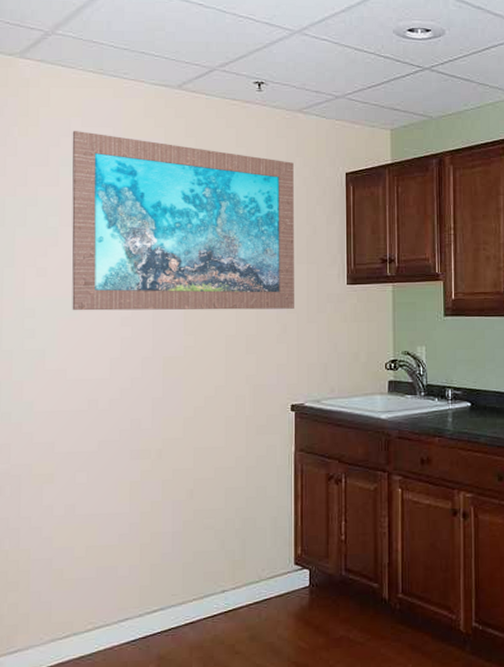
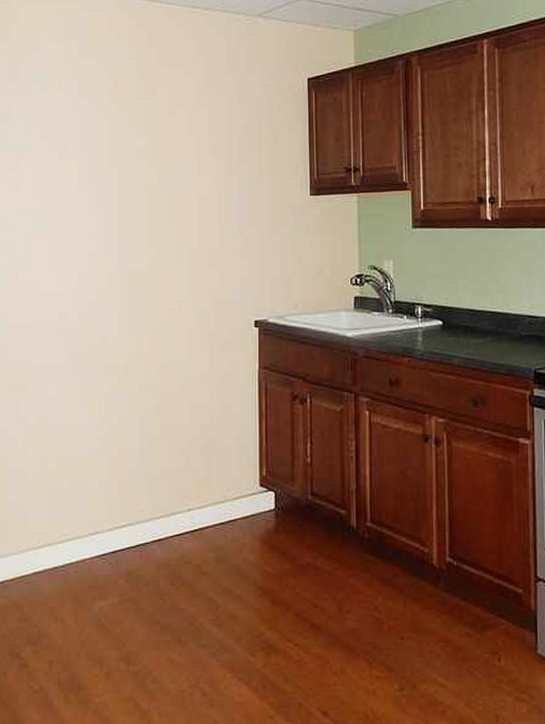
wall art: present [72,131,294,311] -> none [41,46,257,225]

